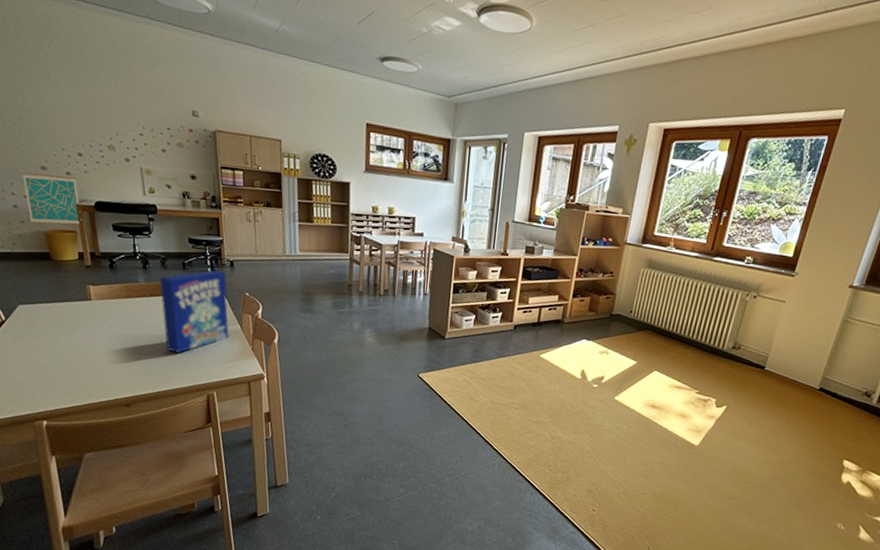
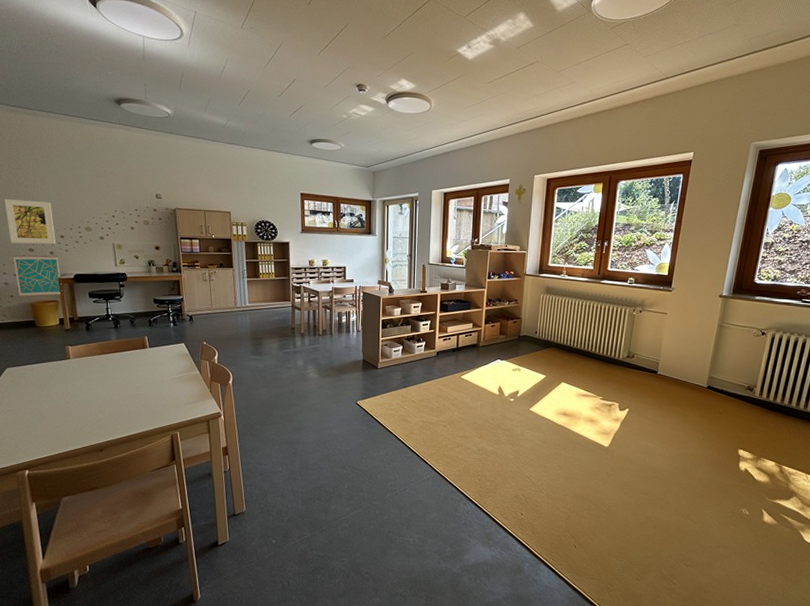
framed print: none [10,103,72,164] -> present [4,199,56,244]
cereal box: present [160,270,229,353] -> none [129,324,190,400]

